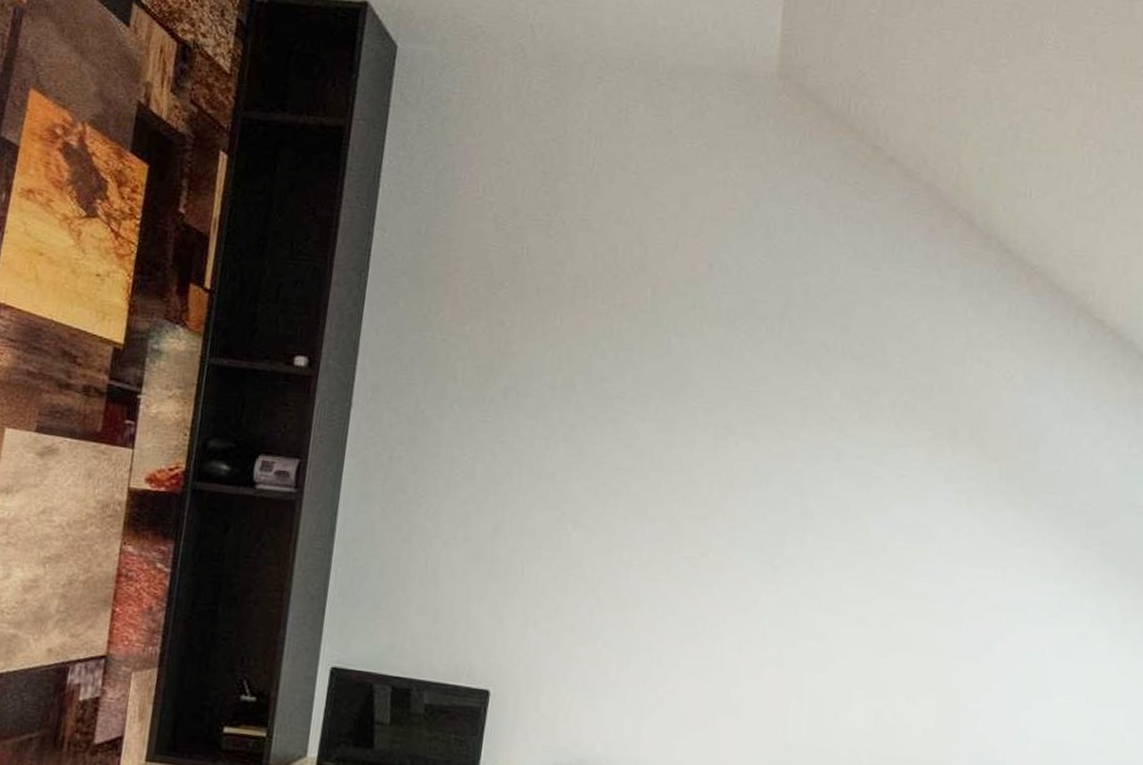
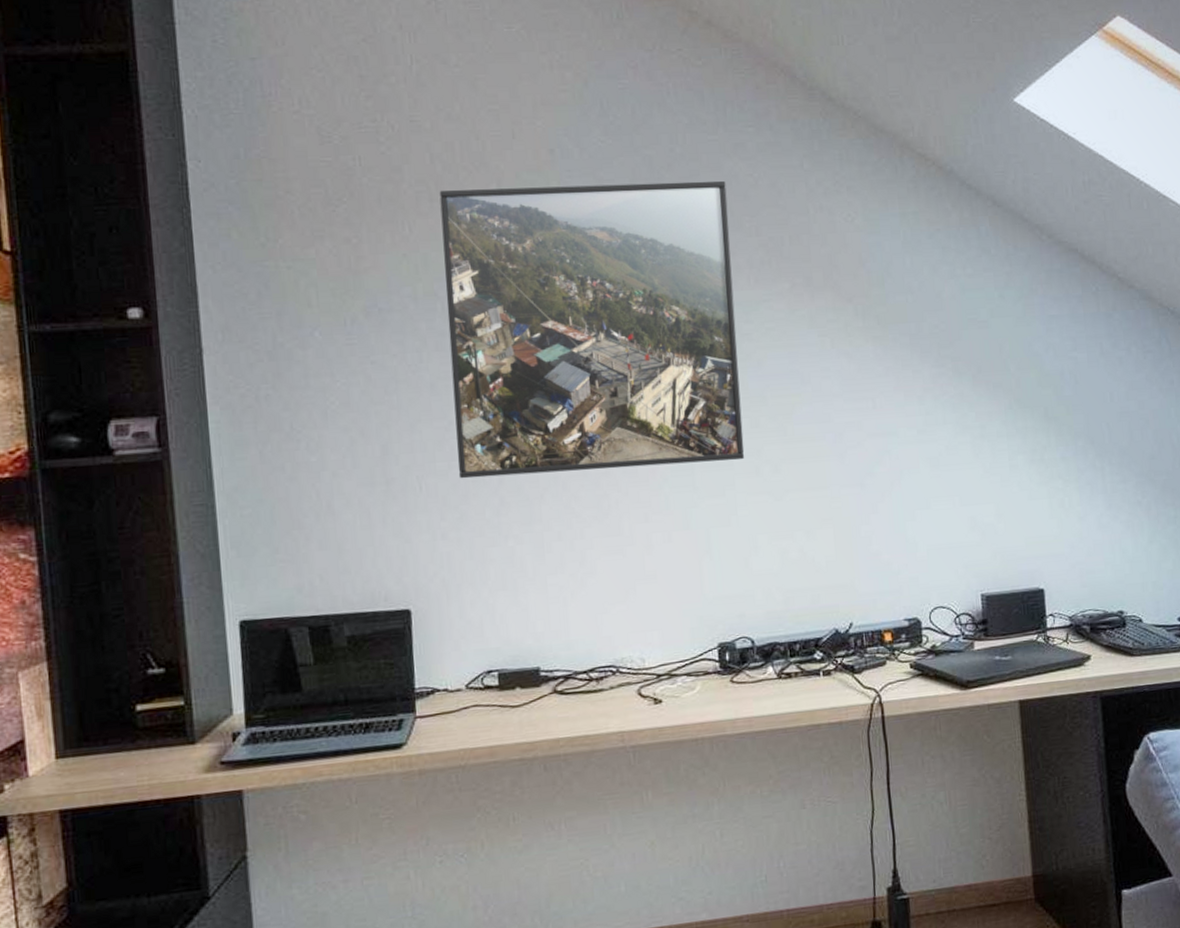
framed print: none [561,289,882,606] -> present [439,180,745,479]

